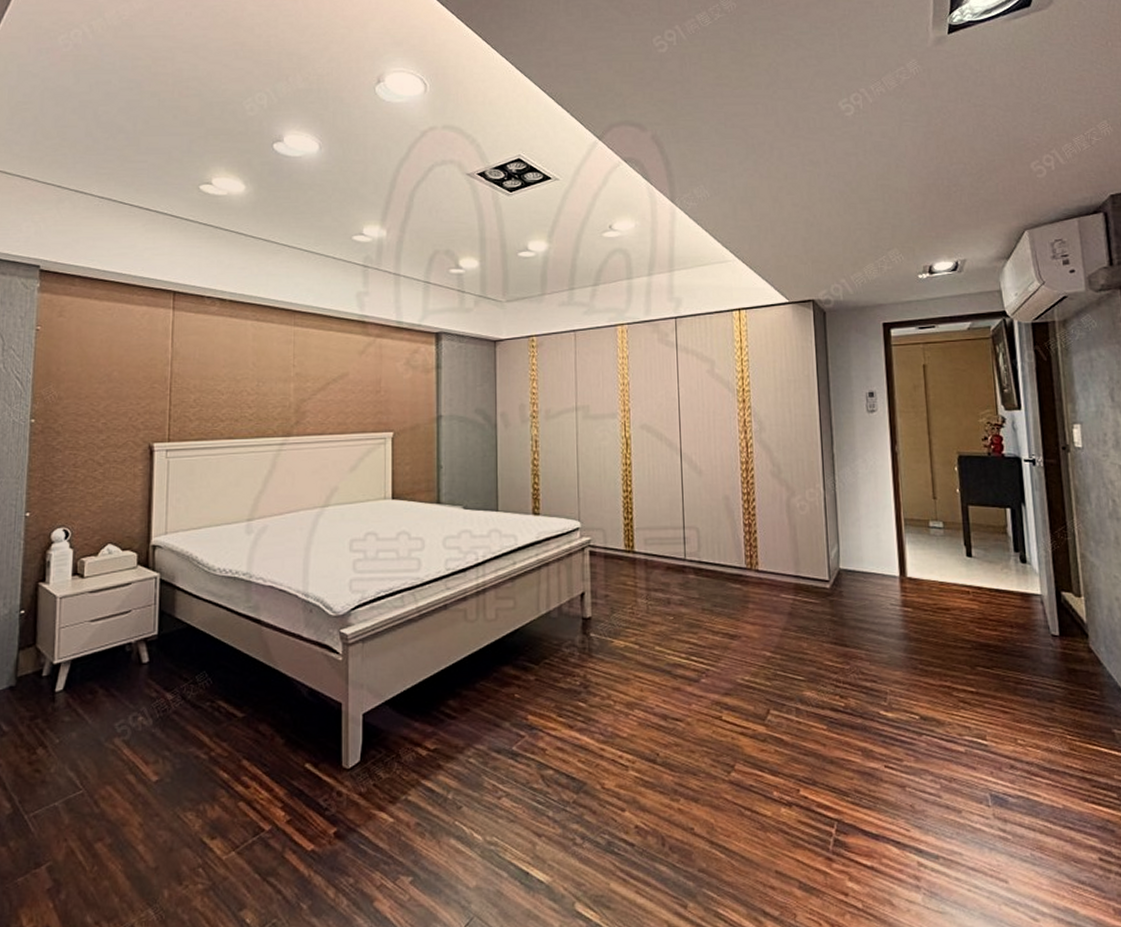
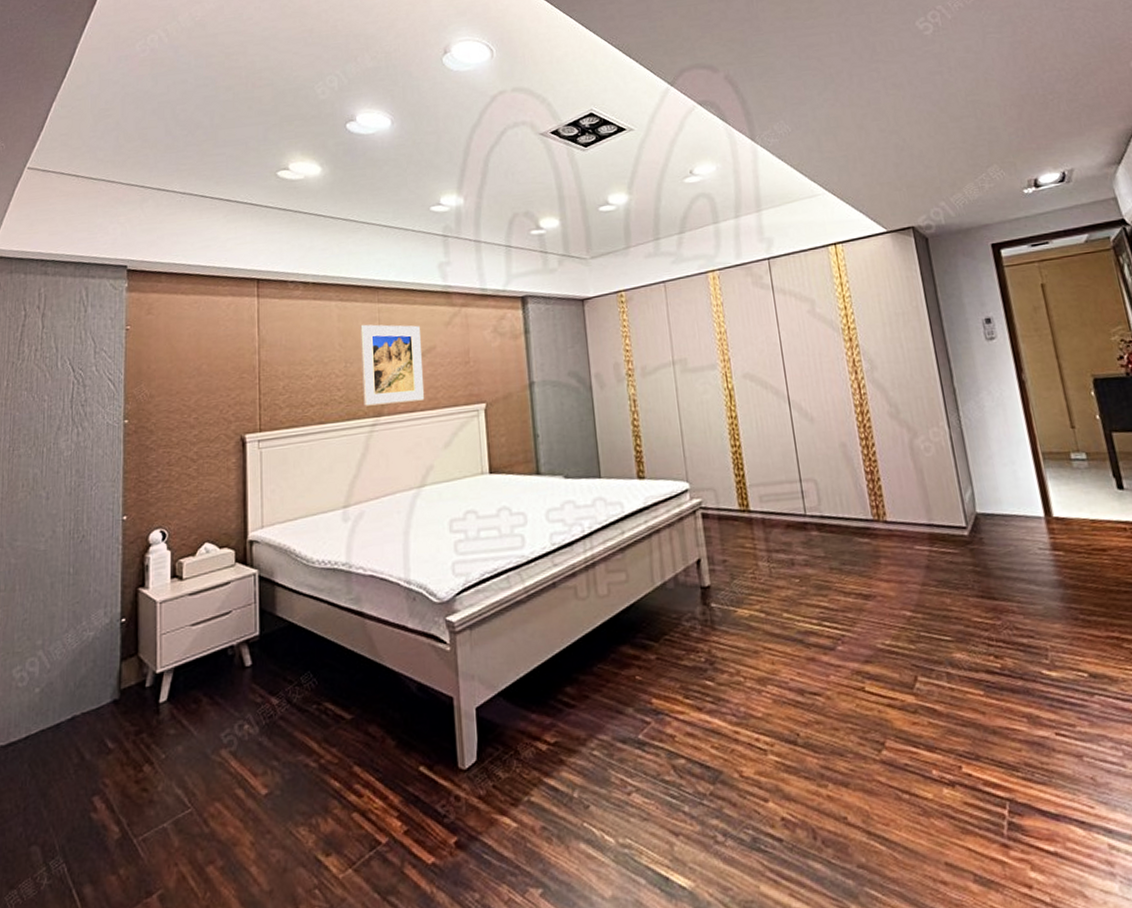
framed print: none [273,345,335,425] -> present [360,324,425,406]

